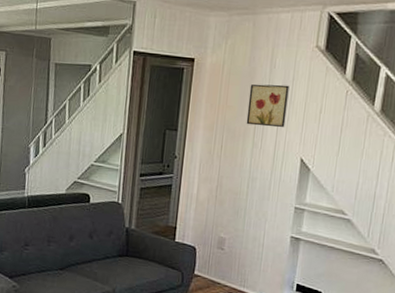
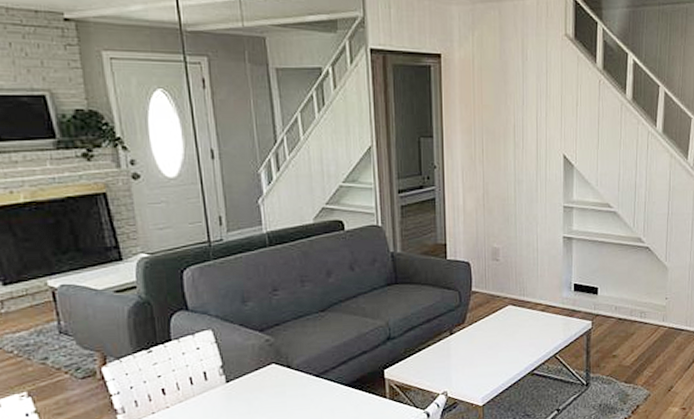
wall art: present [246,84,290,128] -> none [504,78,544,125]

